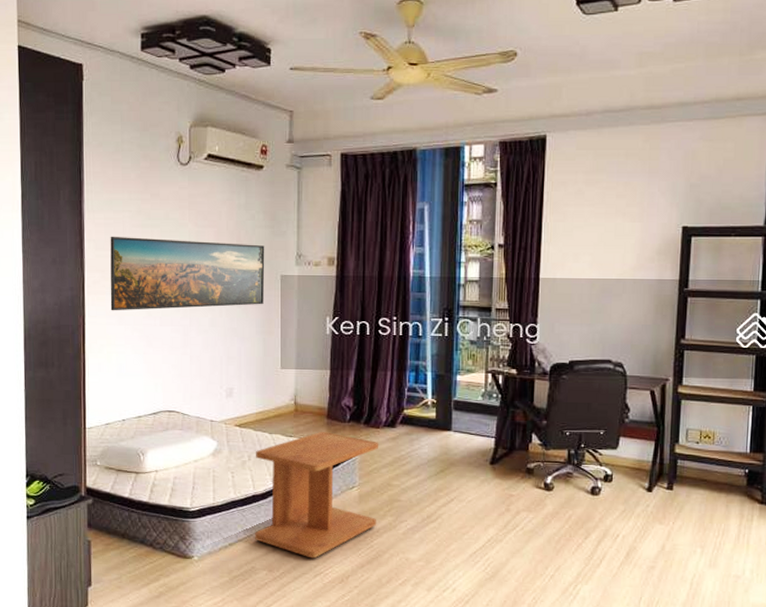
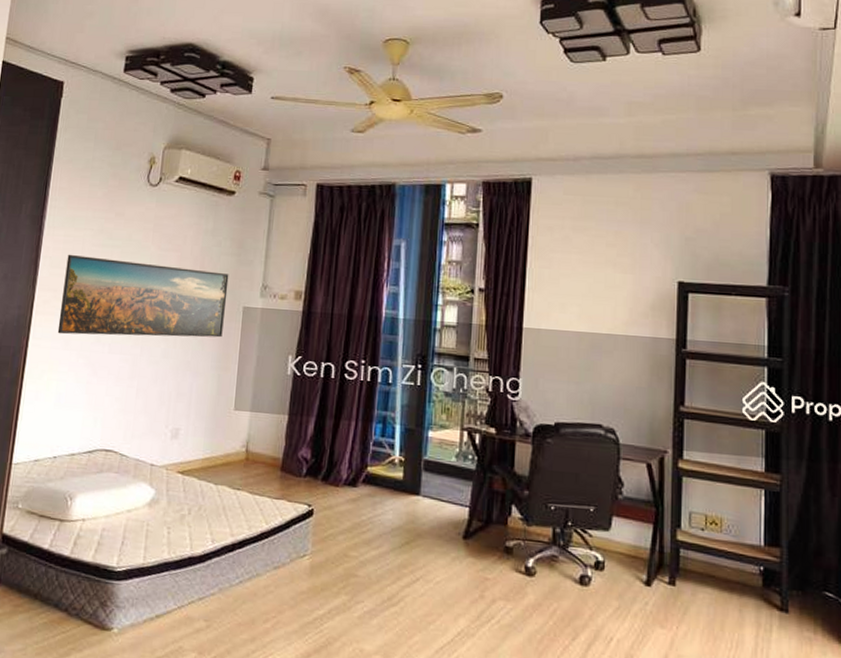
side table: present [254,431,378,559] -> none [185,485,336,642]

